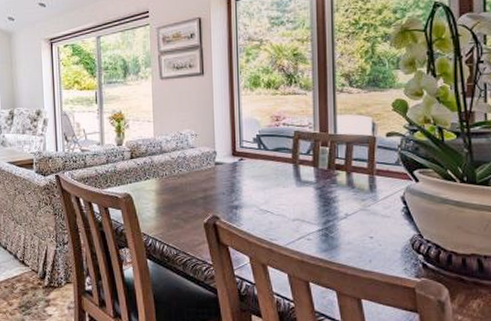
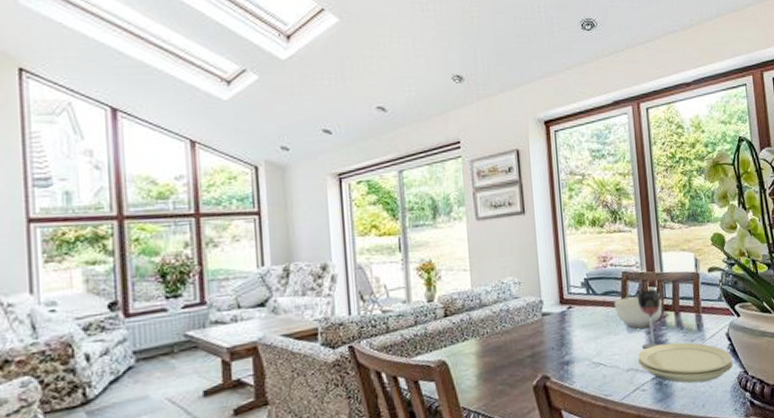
bowl: none [284,154,335,184] -> present [614,296,663,329]
plate: none [305,199,407,239] -> present [638,342,734,383]
wineglass: none [308,149,332,204] -> present [637,289,662,350]

